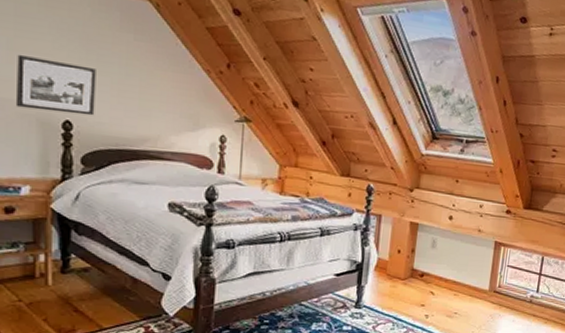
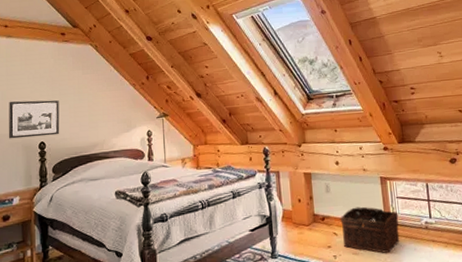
basket: none [438,268,505,320] -> present [340,206,400,253]

